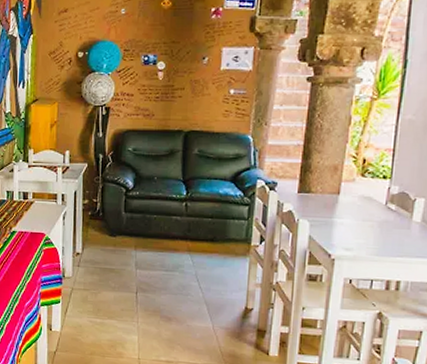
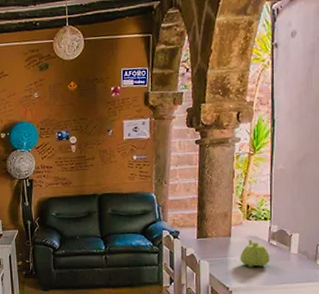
teapot: none [348,200,386,235] -> present [240,240,270,268]

